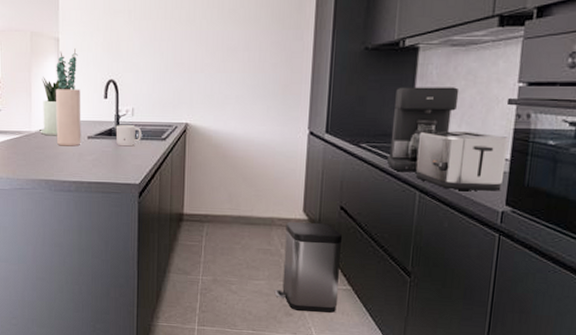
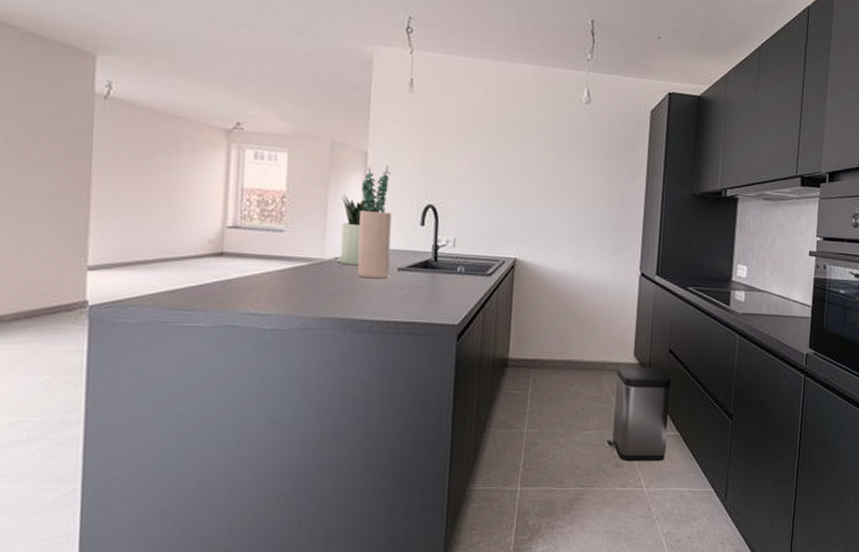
mug: present [115,125,142,147] -> none [432,256,464,282]
coffee maker: present [387,87,460,173] -> none [712,234,771,316]
toaster: present [415,130,509,191] -> none [736,276,810,335]

